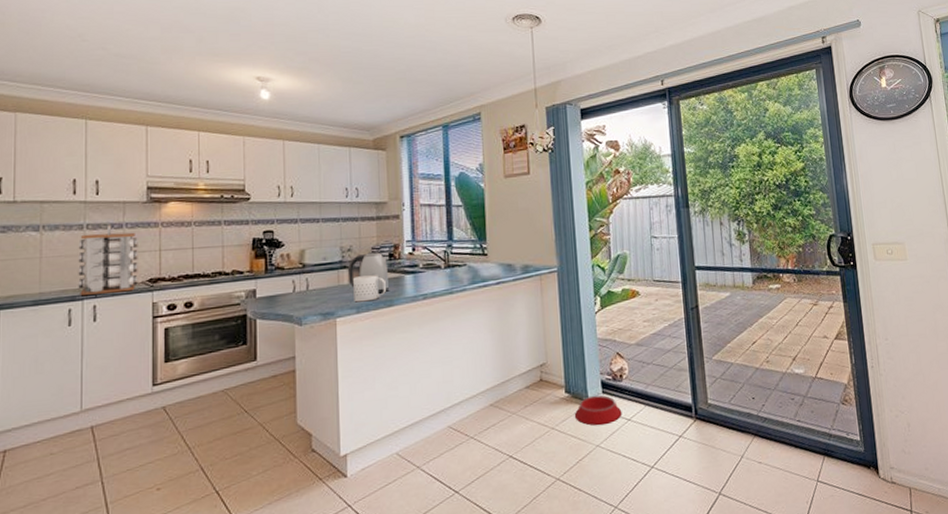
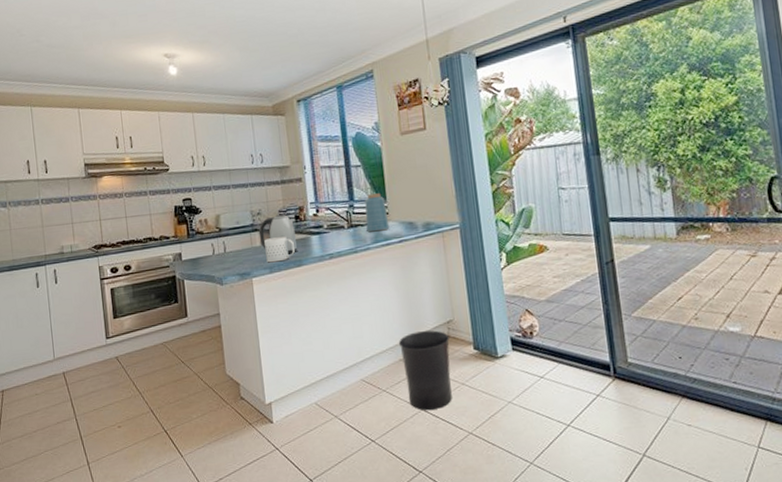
spice rack: present [78,224,138,296] -> none [37,198,86,262]
vase: none [463,234,488,273] -> present [364,193,390,232]
waste bin: none [489,374,542,457] -> present [398,330,452,410]
pet bowl: present [575,395,622,425] -> none [485,352,534,382]

